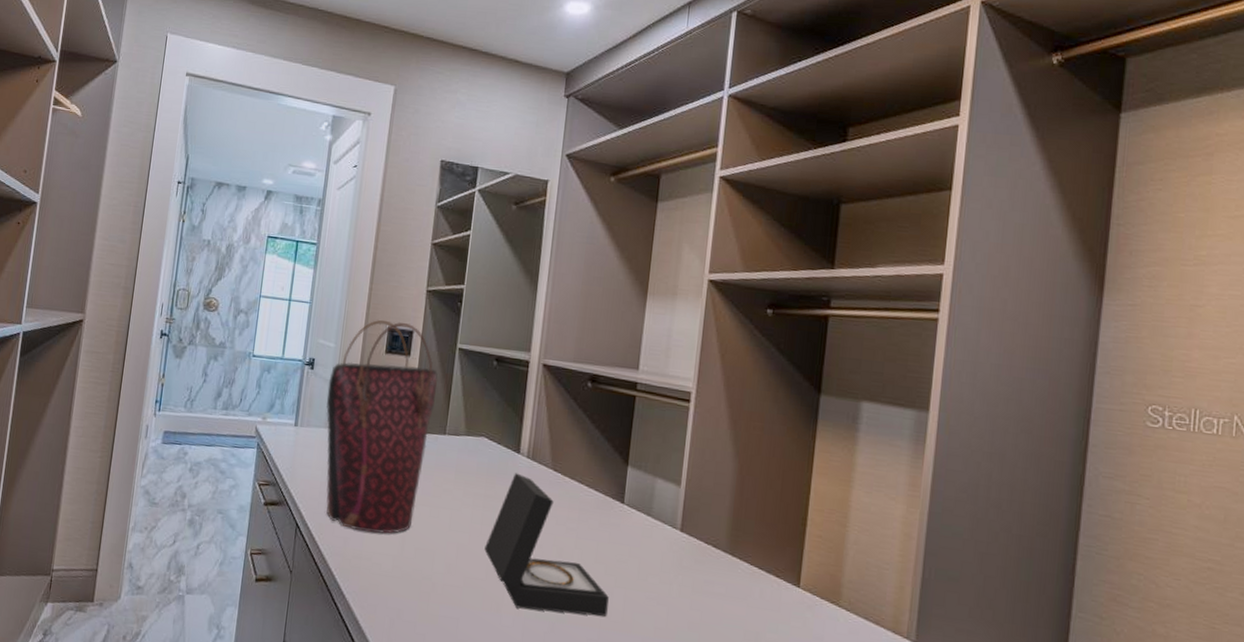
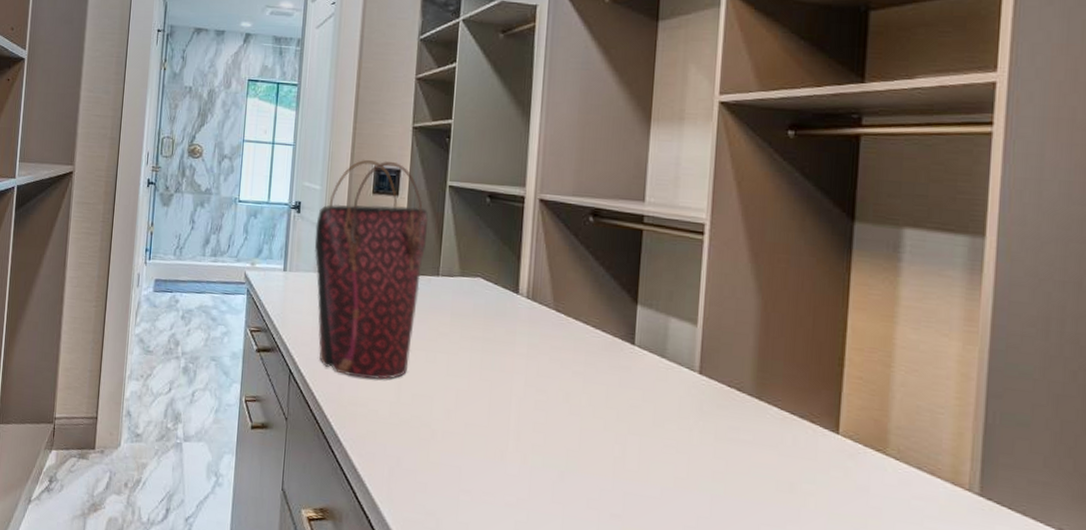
jewelry box: present [484,473,609,617] -> none [485,314,622,465]

